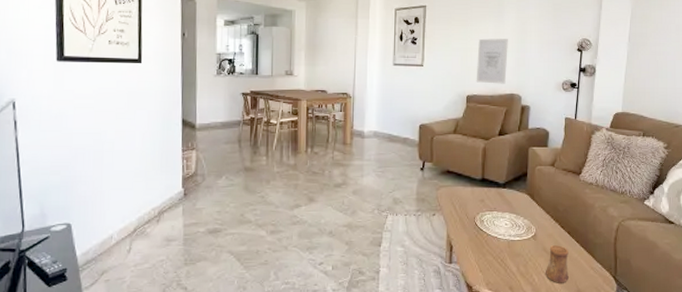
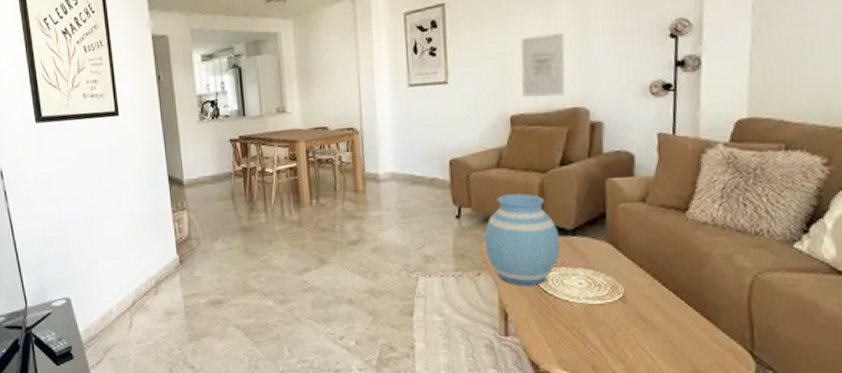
vase: none [440,154,494,225] -> present [484,193,560,286]
cup: present [546,245,569,283] -> none [643,310,679,361]

